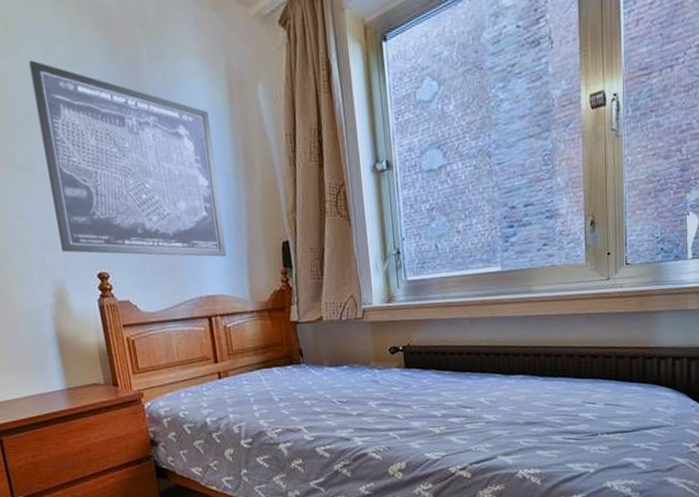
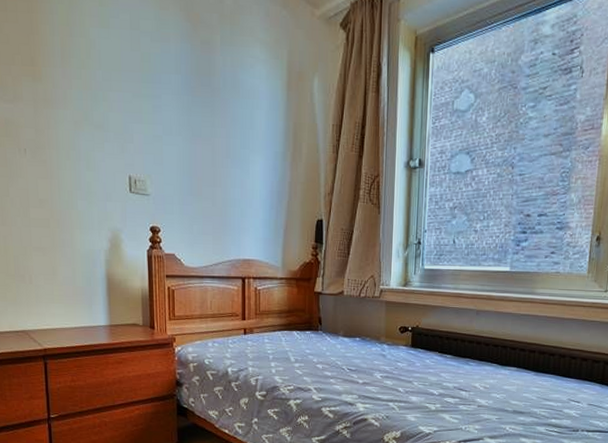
wall art: present [29,60,227,257] -> none [116,32,267,226]

